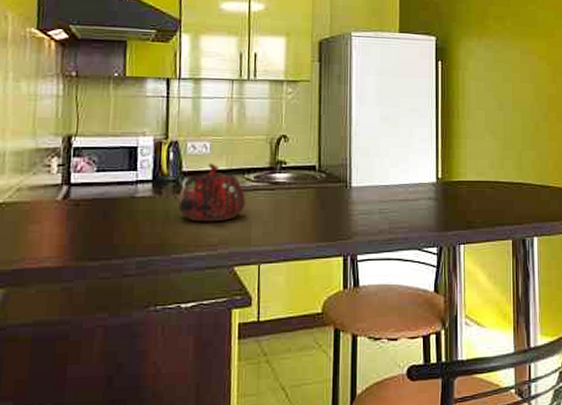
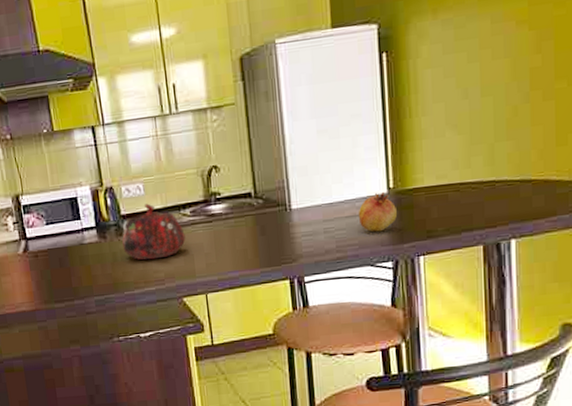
fruit: none [410,180,443,218] -> present [358,191,397,232]

